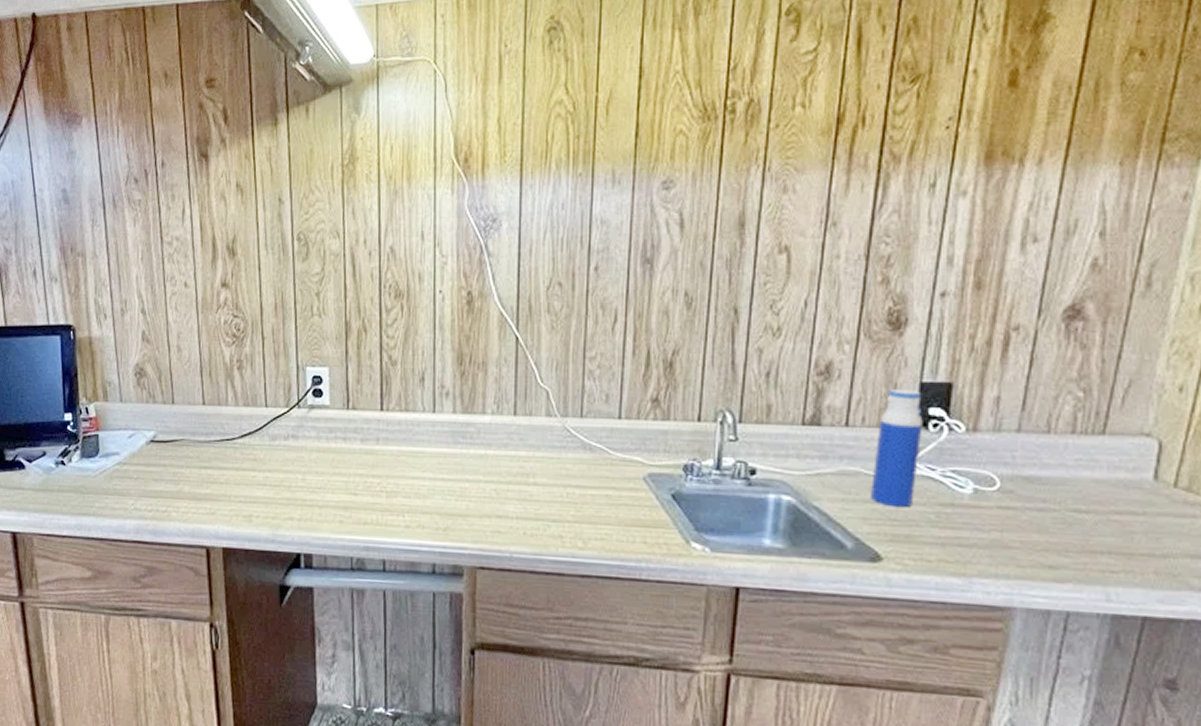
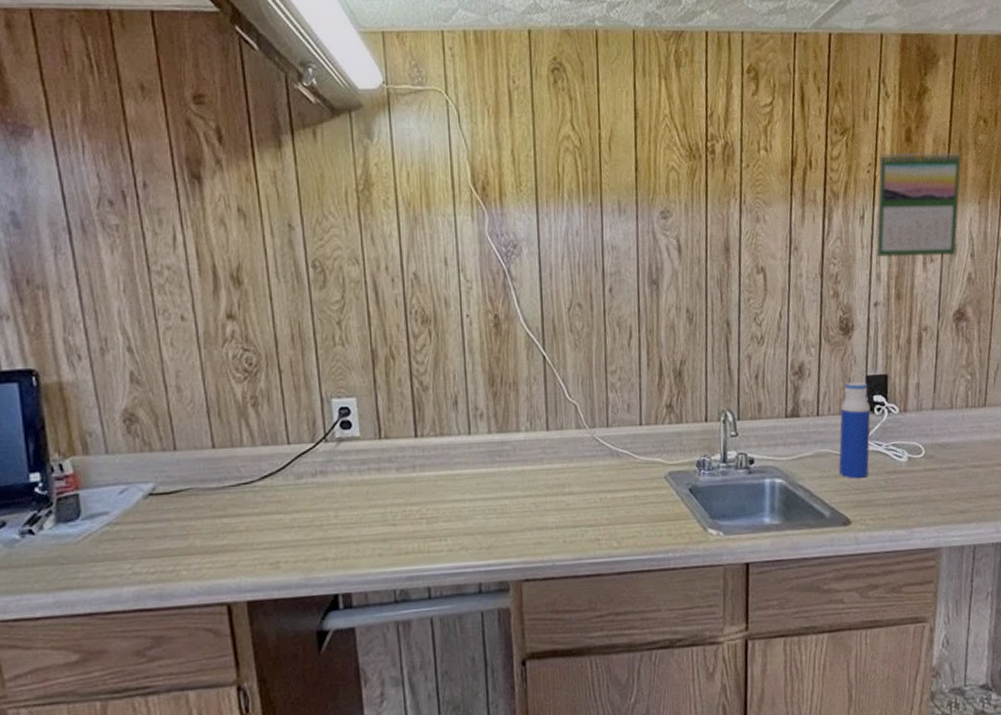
calendar: none [949,98,1096,236] -> present [876,152,961,258]

